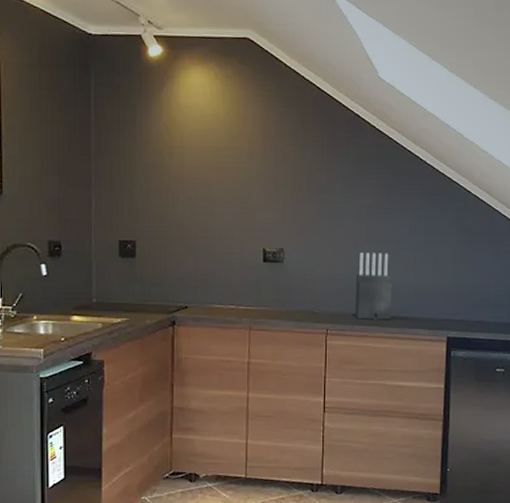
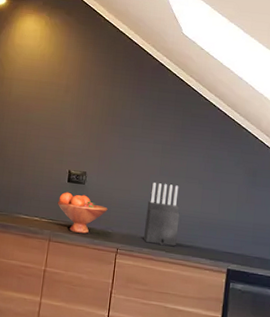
fruit bowl: none [254,273,312,317] -> present [57,192,108,234]

